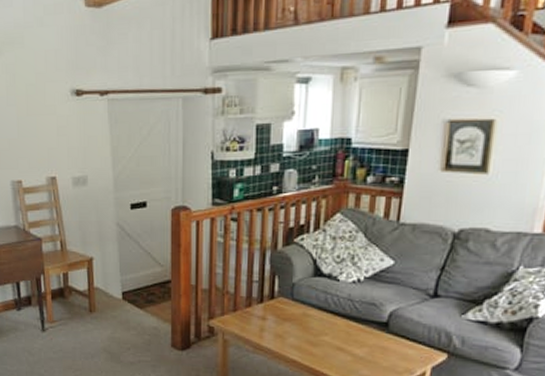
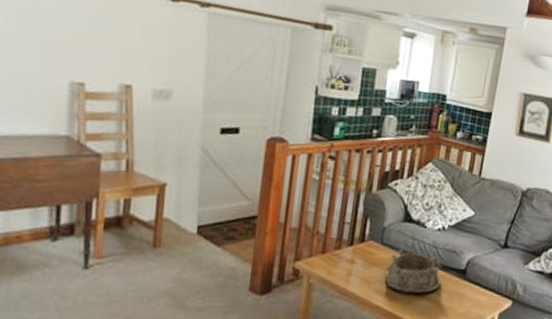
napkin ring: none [298,304,361,348] -> present [384,249,442,294]

